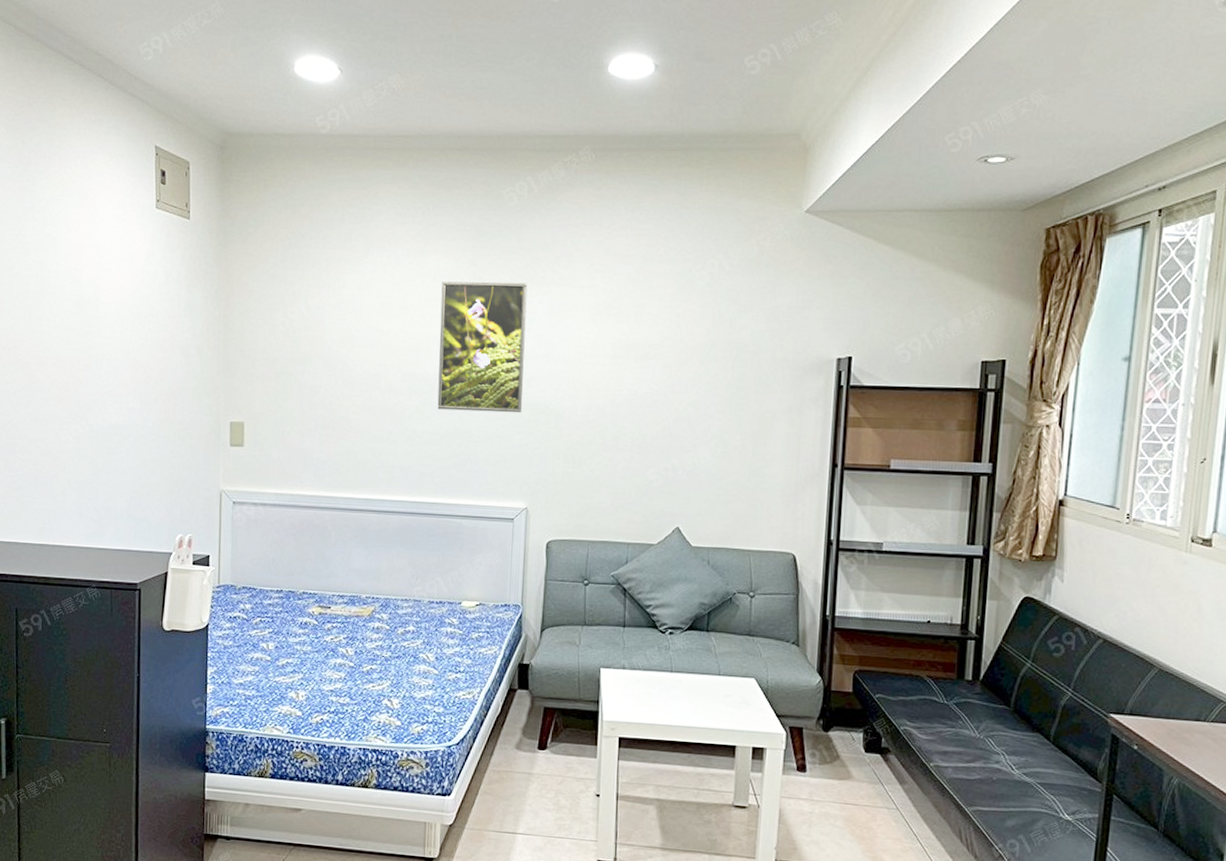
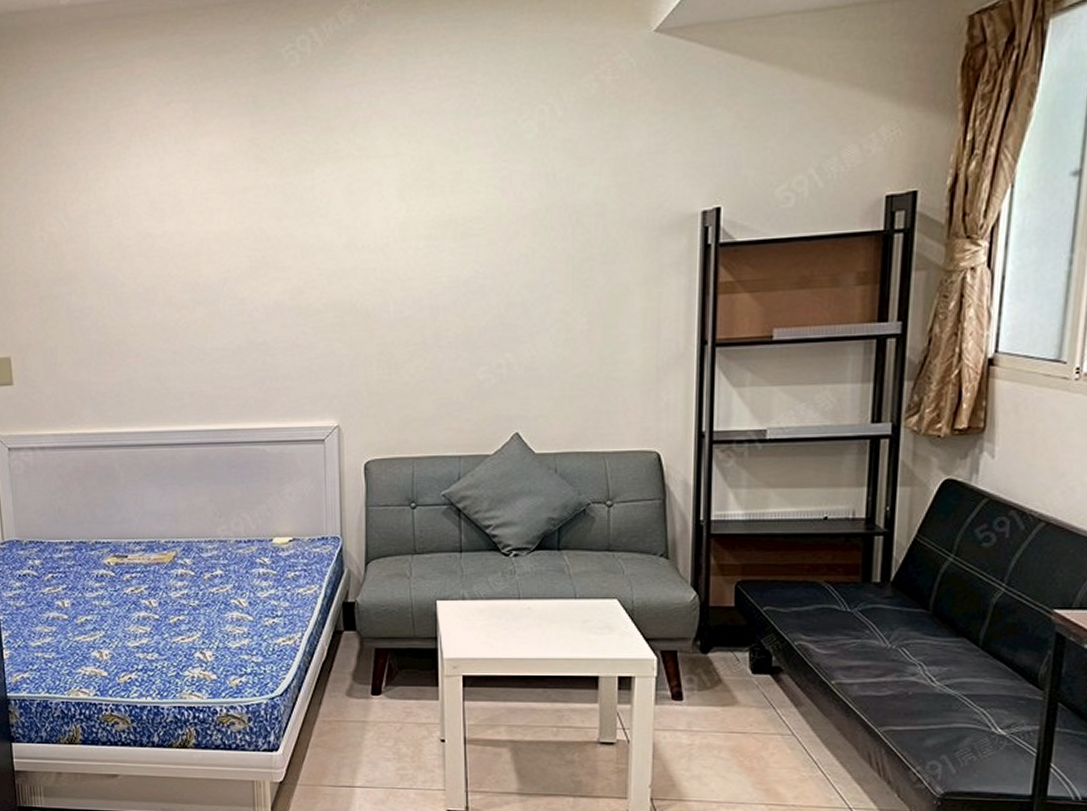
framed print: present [437,281,528,413] -> none [219,159,325,321]

